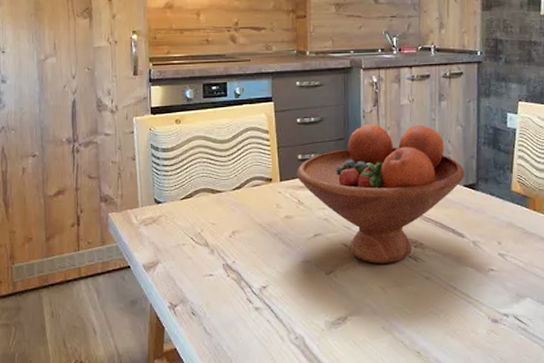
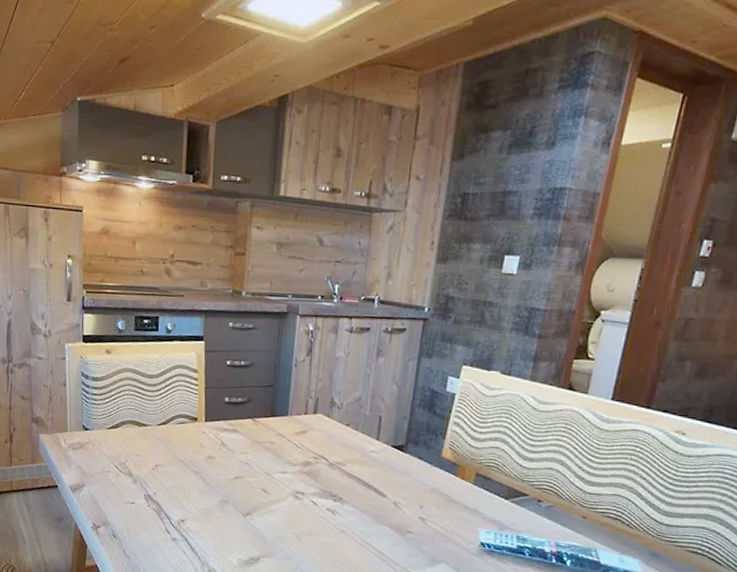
fruit bowl: present [297,124,465,263] -> none [222,373,395,513]

